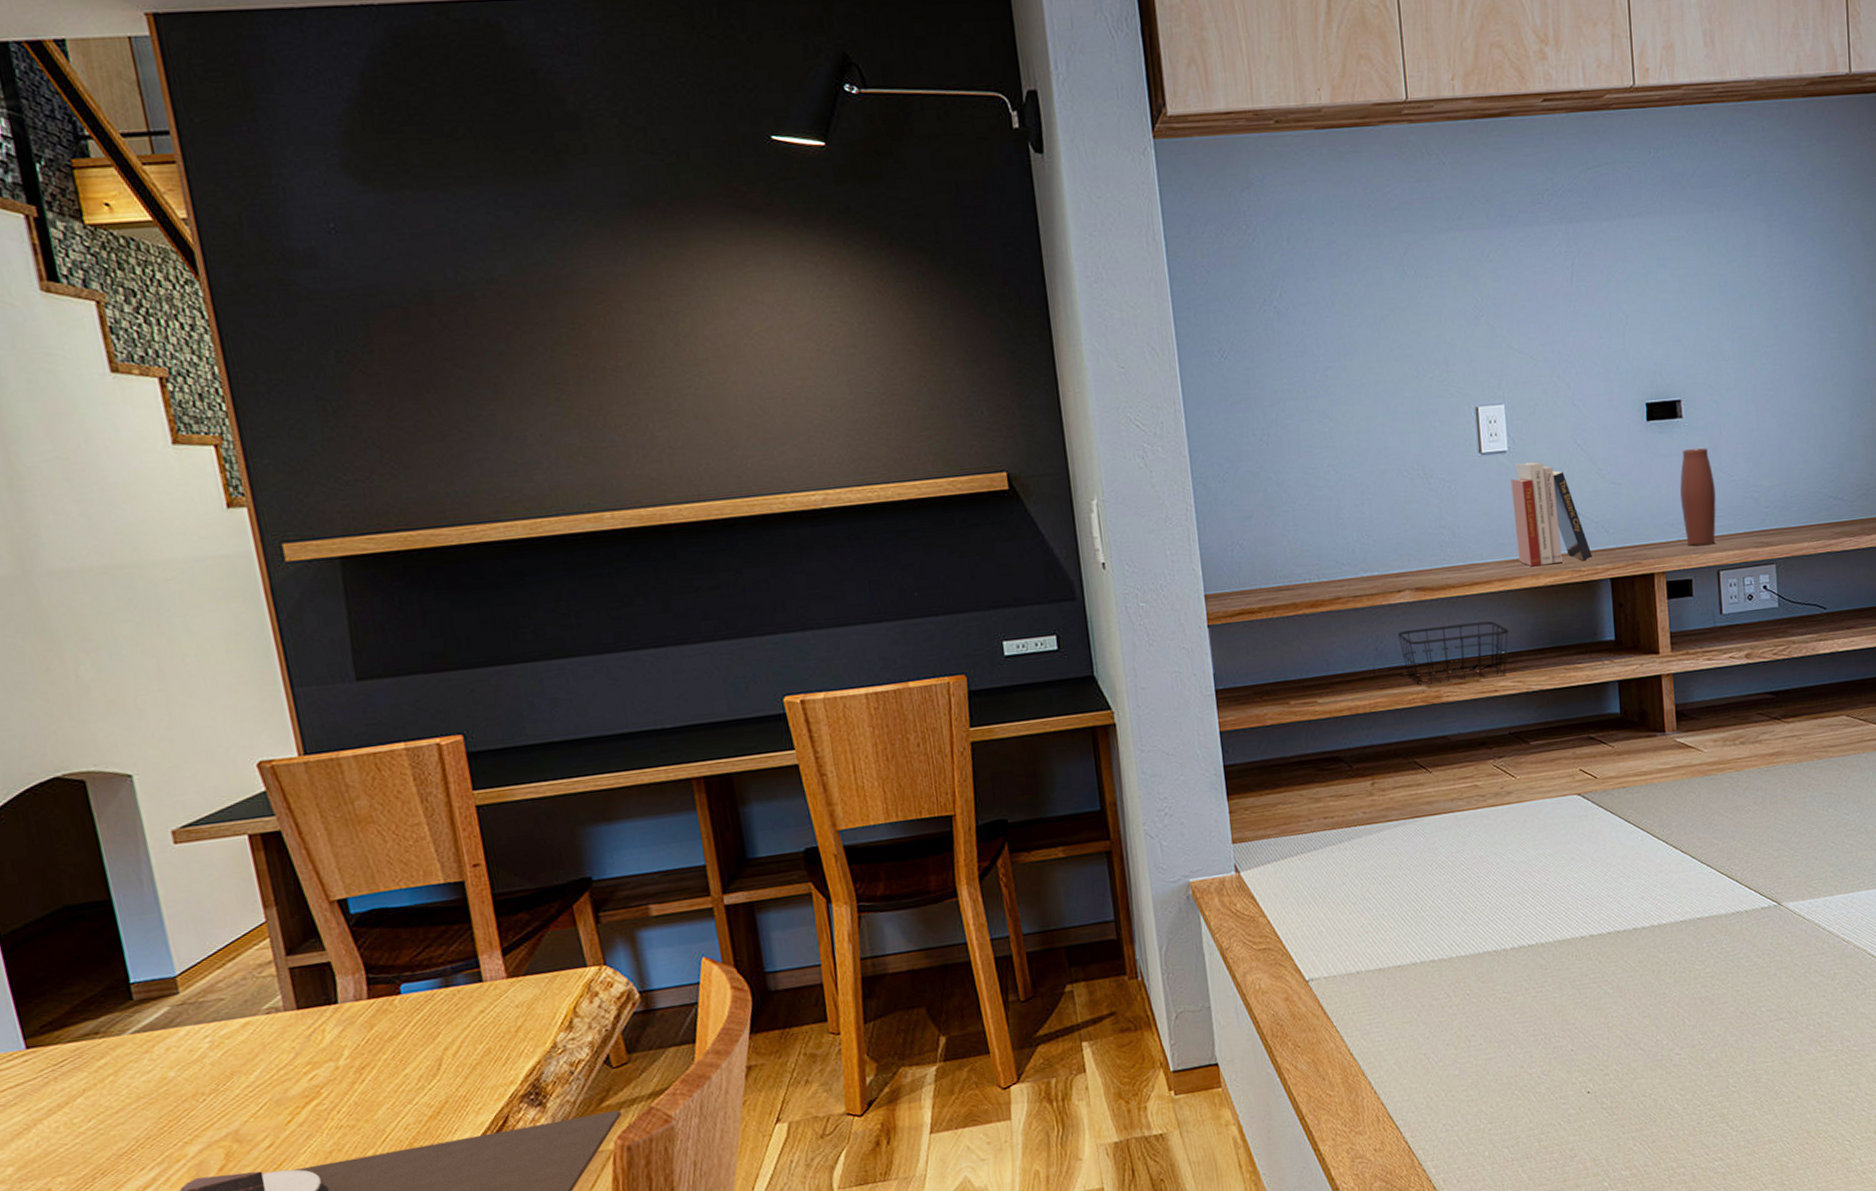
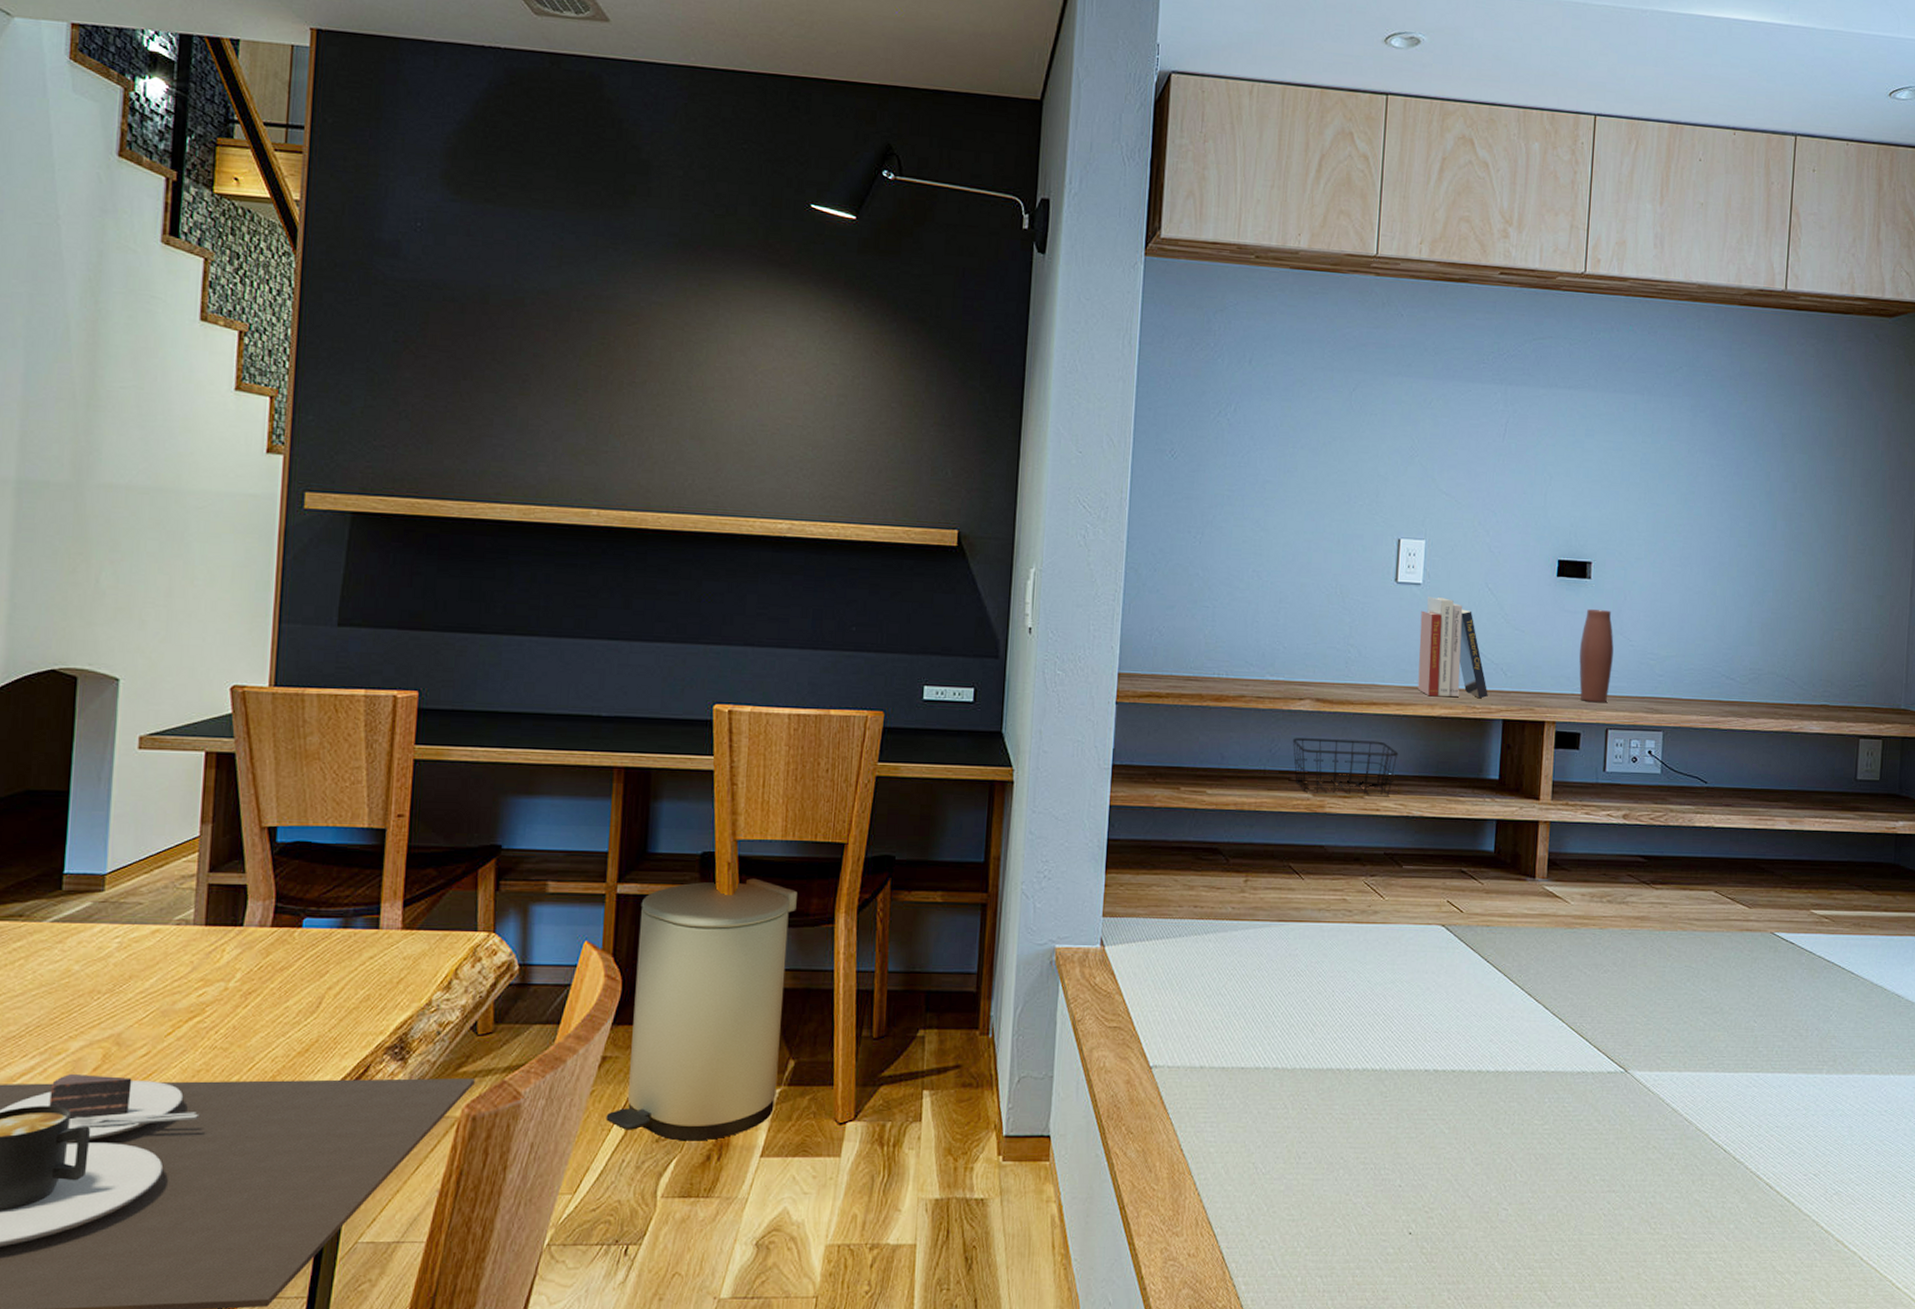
pedal bin: none [752,865,934,1133] -> present [606,878,797,1141]

